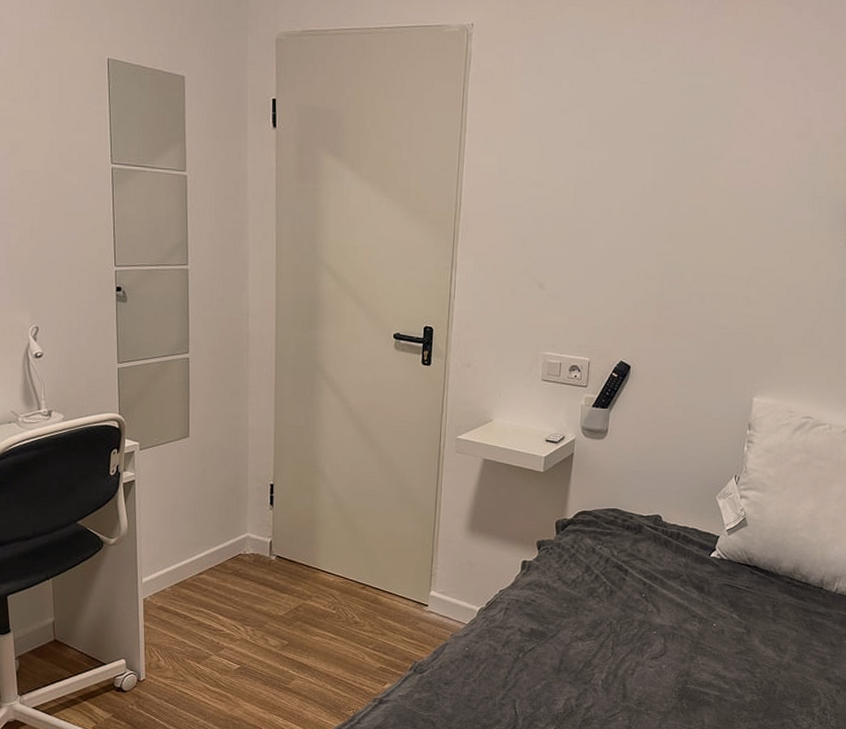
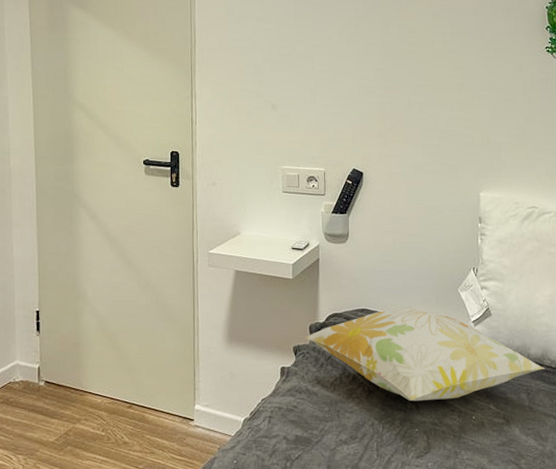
decorative pillow: none [551,509,795,606] -> present [305,306,545,402]

